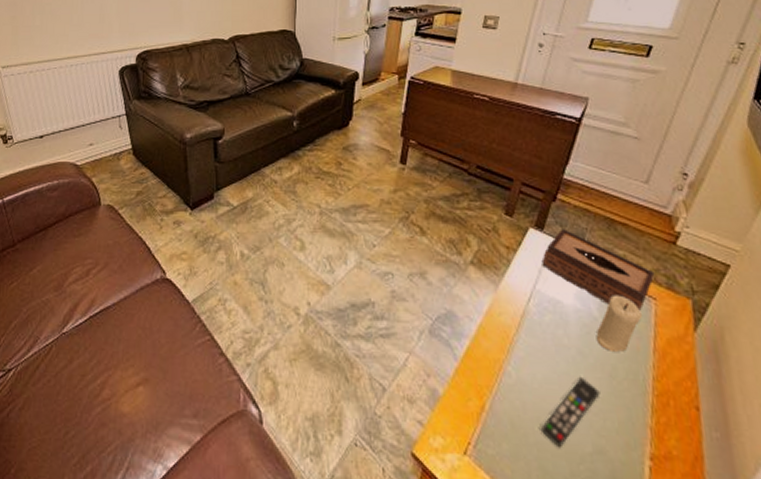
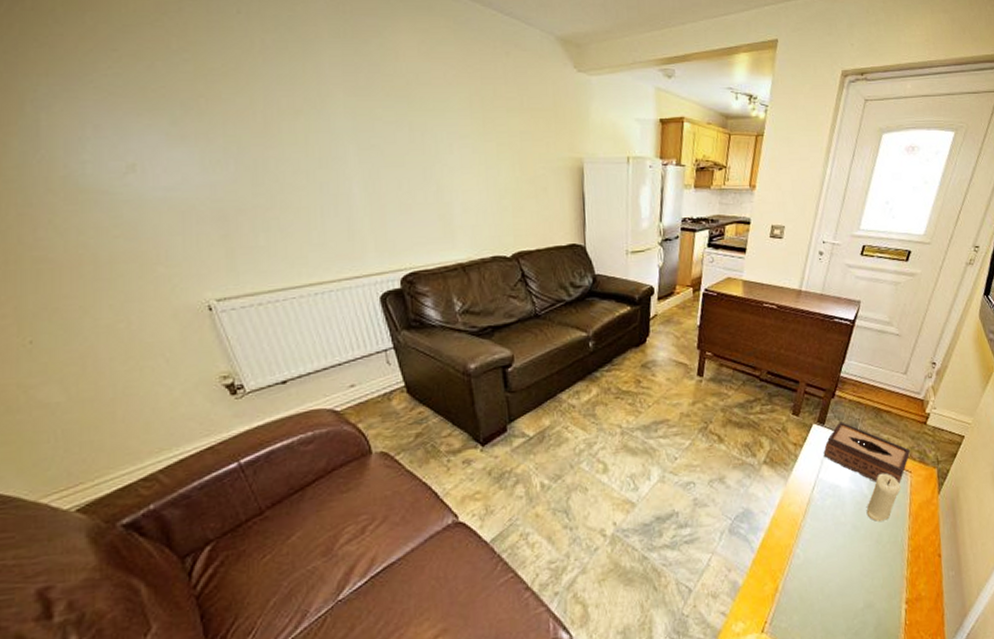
remote control: present [540,378,600,448] -> none [823,547,870,610]

